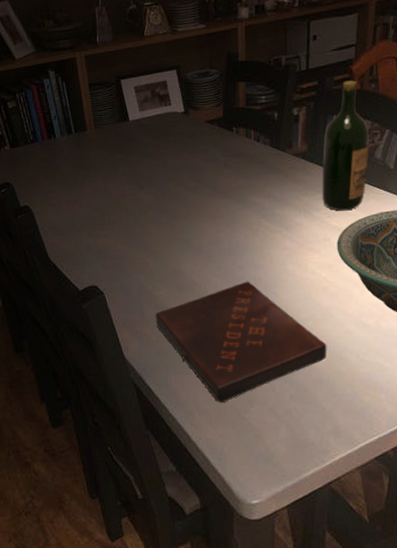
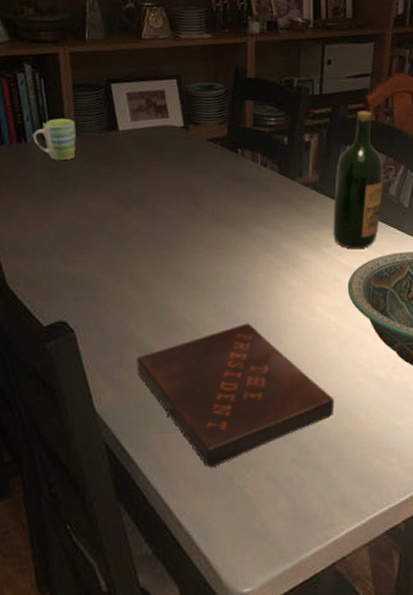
mug: none [60,115,95,152] -> present [32,119,77,161]

